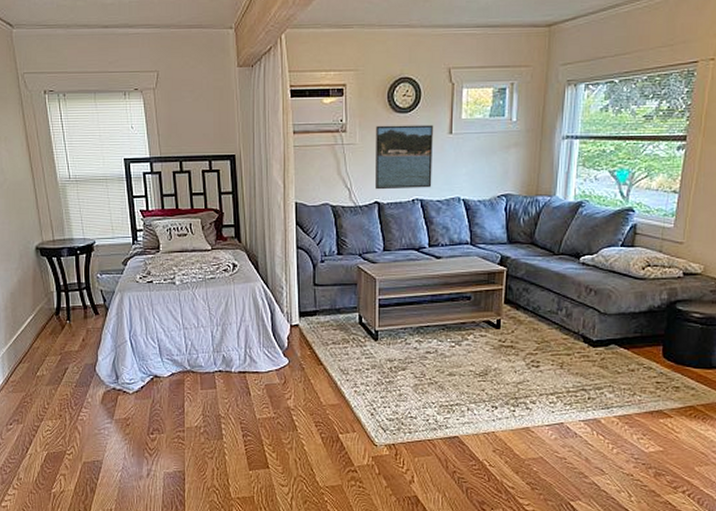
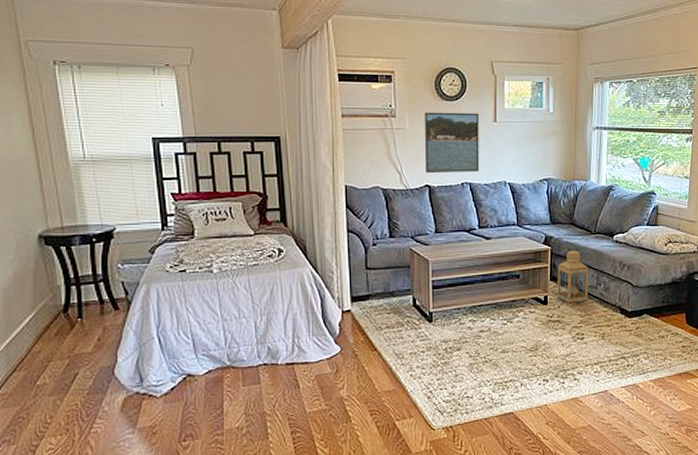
lantern: none [506,272,549,328] -> present [553,250,589,303]

